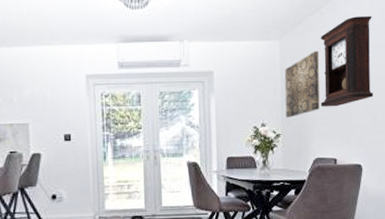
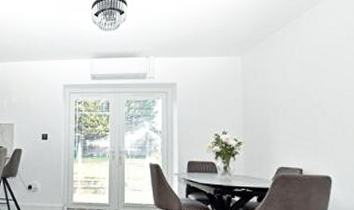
wall art: present [284,50,320,118] -> none [246,65,283,127]
pendulum clock: present [320,15,374,107] -> none [283,32,342,118]

